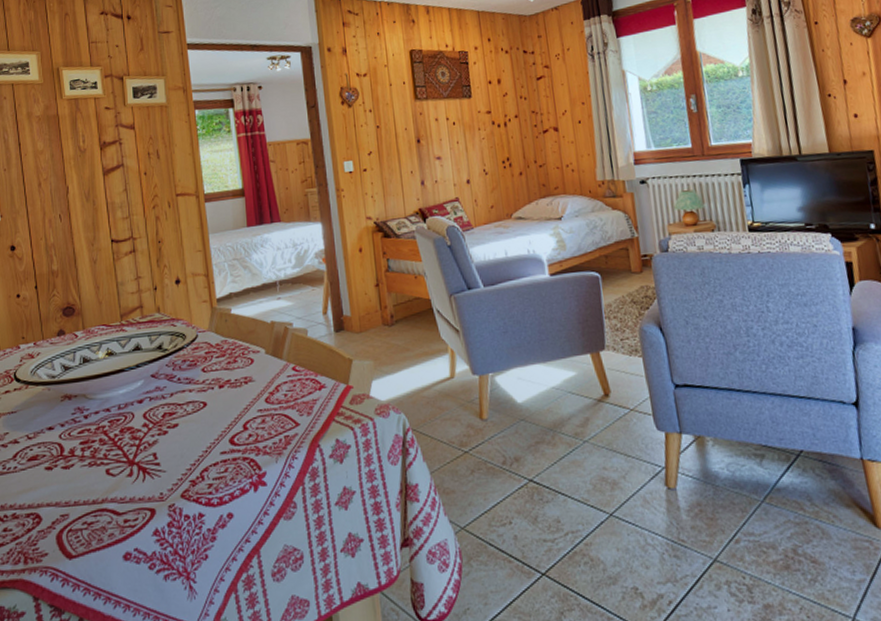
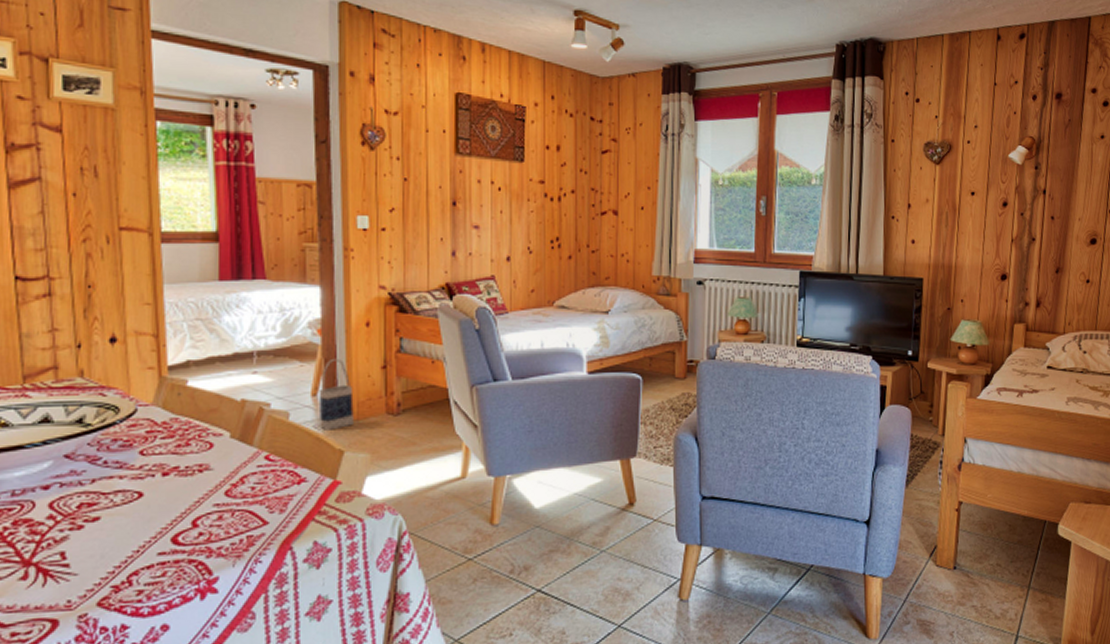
bag: none [328,281,358,343] -> present [318,358,354,431]

